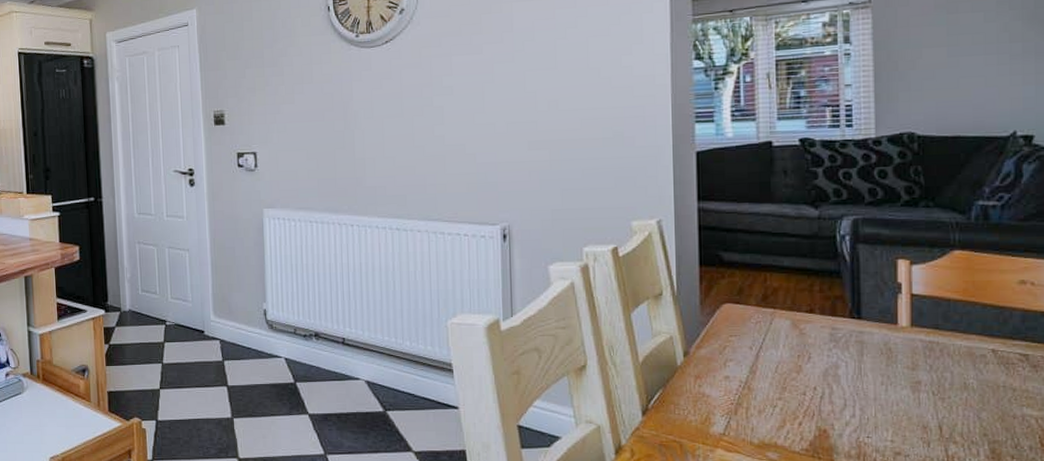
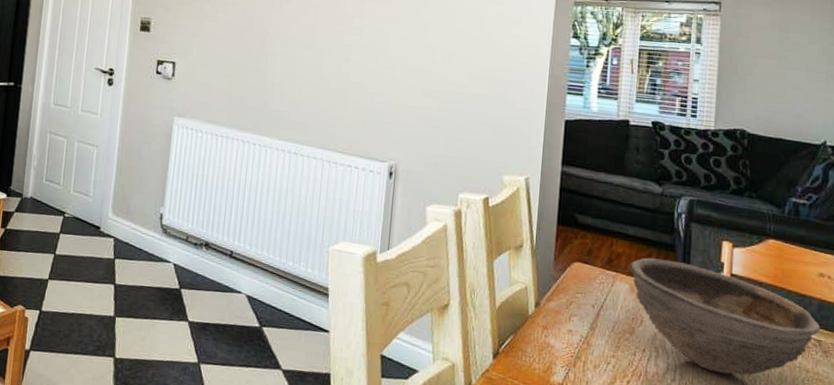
bowl: none [789,288,1027,404] -> present [630,257,821,376]

